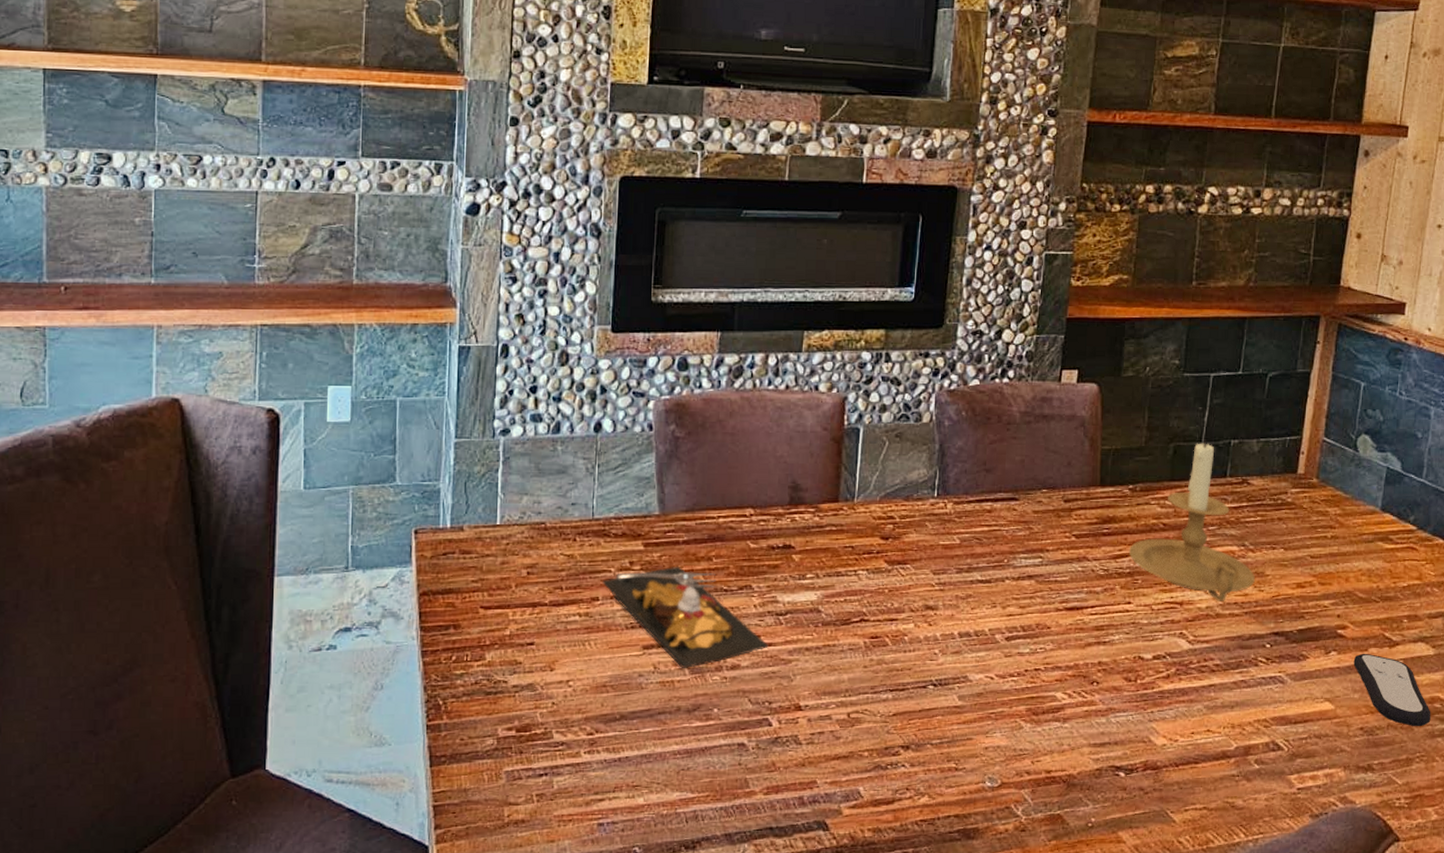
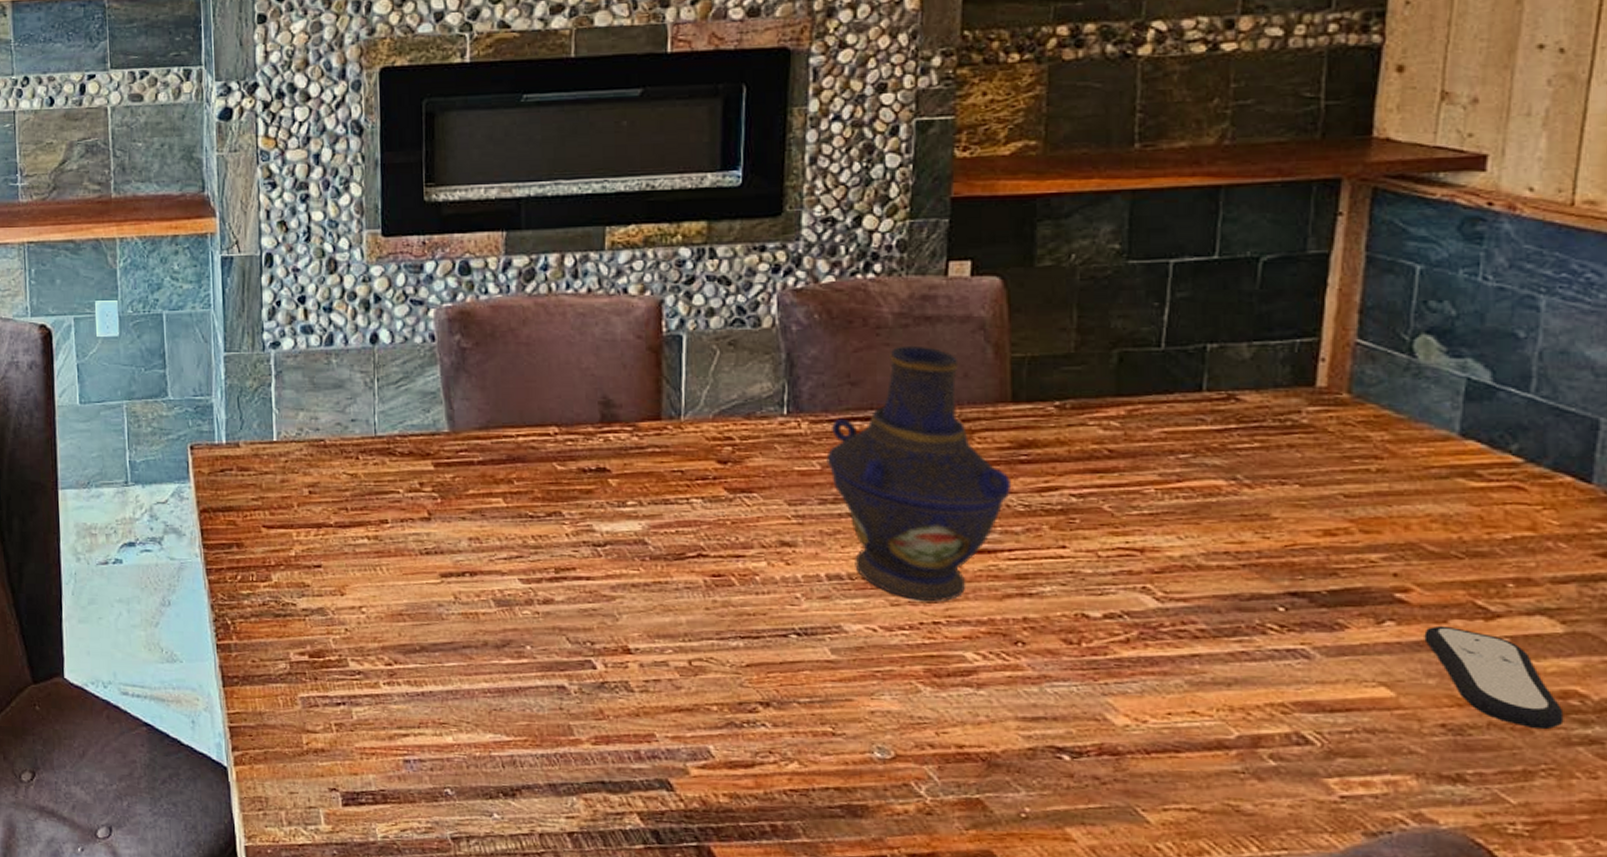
plate: present [602,566,769,668] -> none [390,488,586,600]
vase: none [964,439,1097,652] -> present [826,345,1012,602]
candle holder: present [1128,439,1255,601] -> none [1059,343,1255,550]

